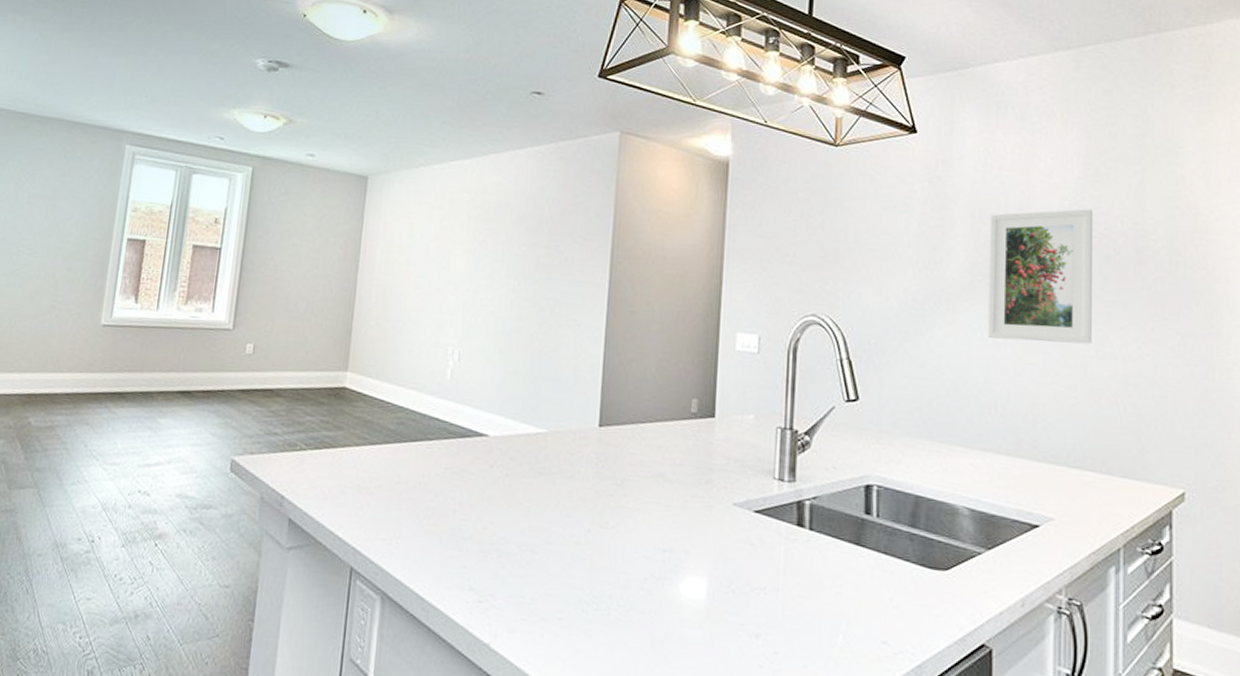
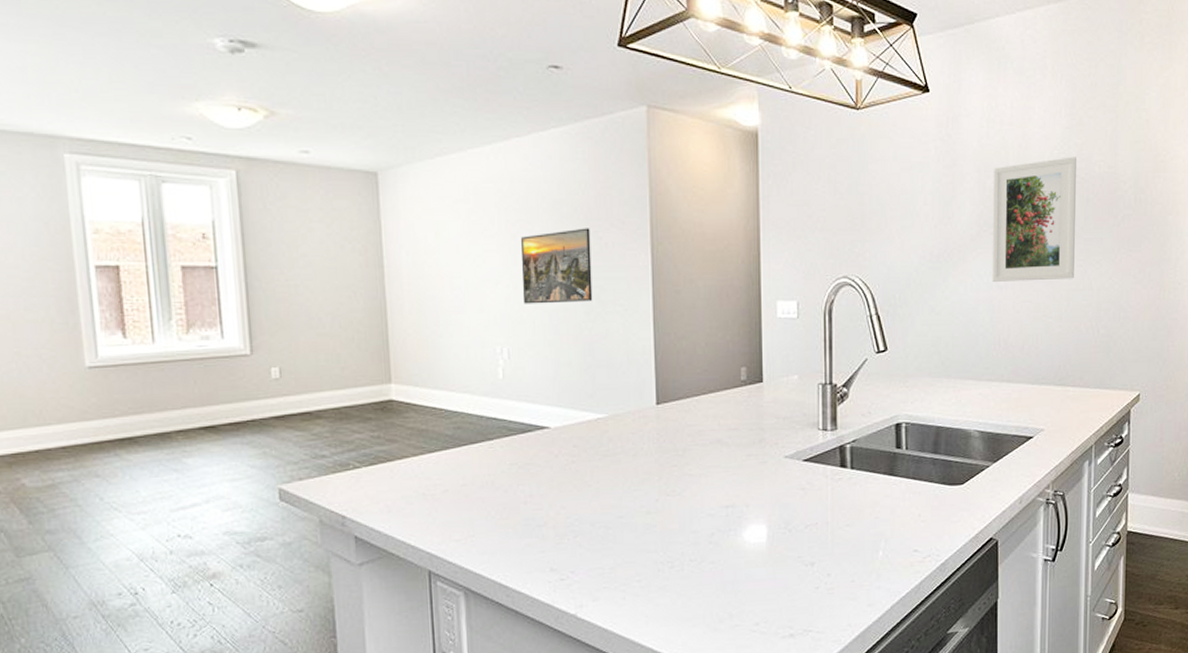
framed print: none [480,241,553,313] -> present [521,228,593,304]

